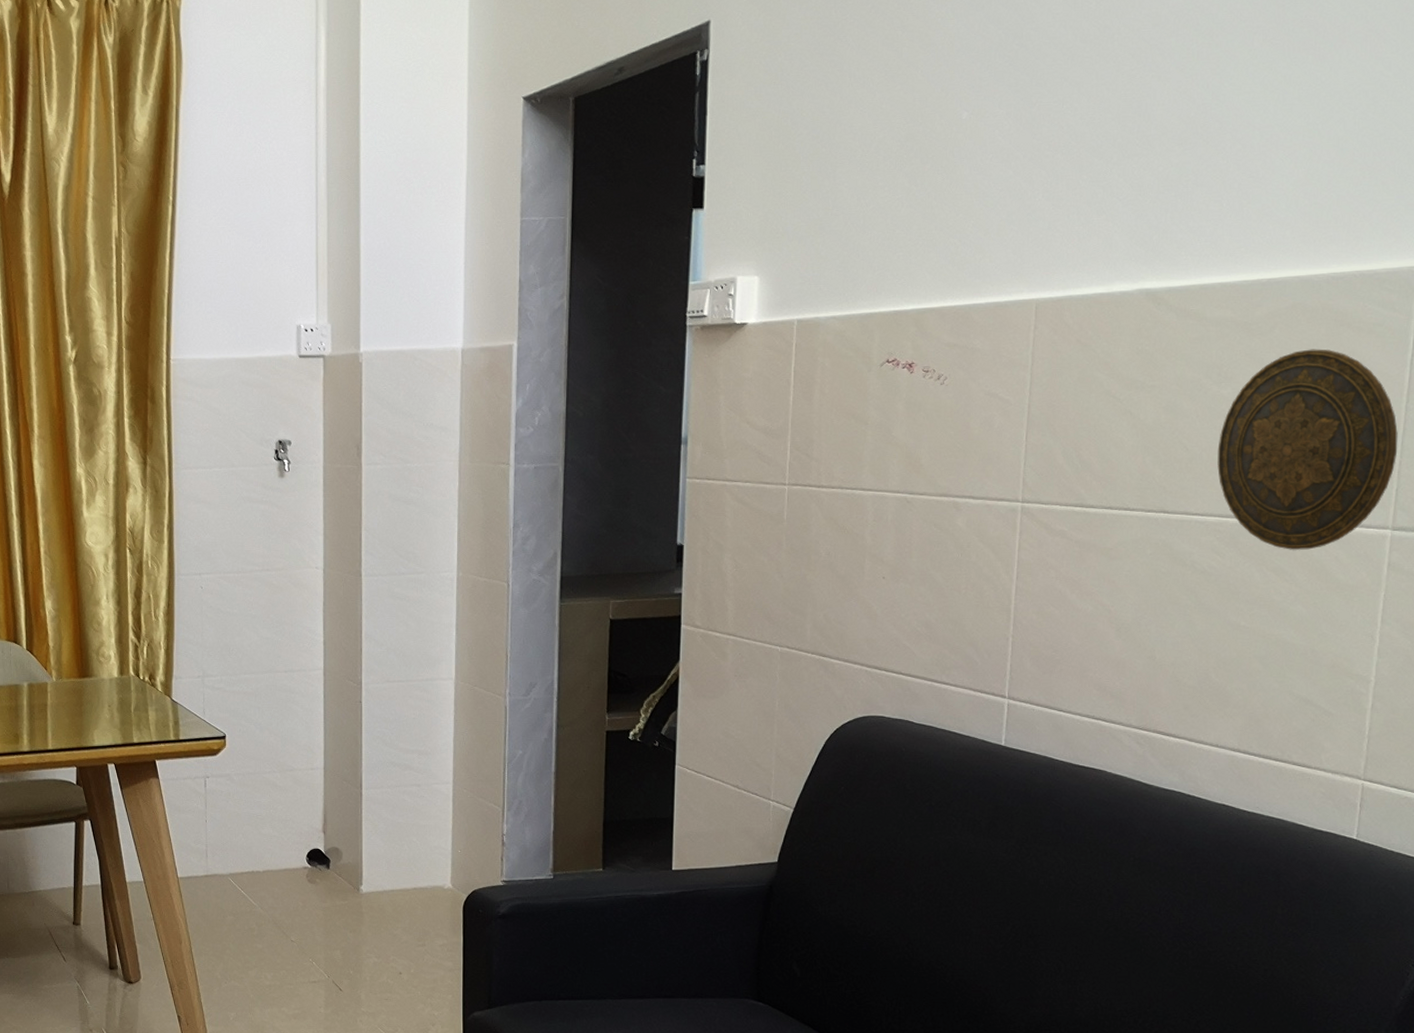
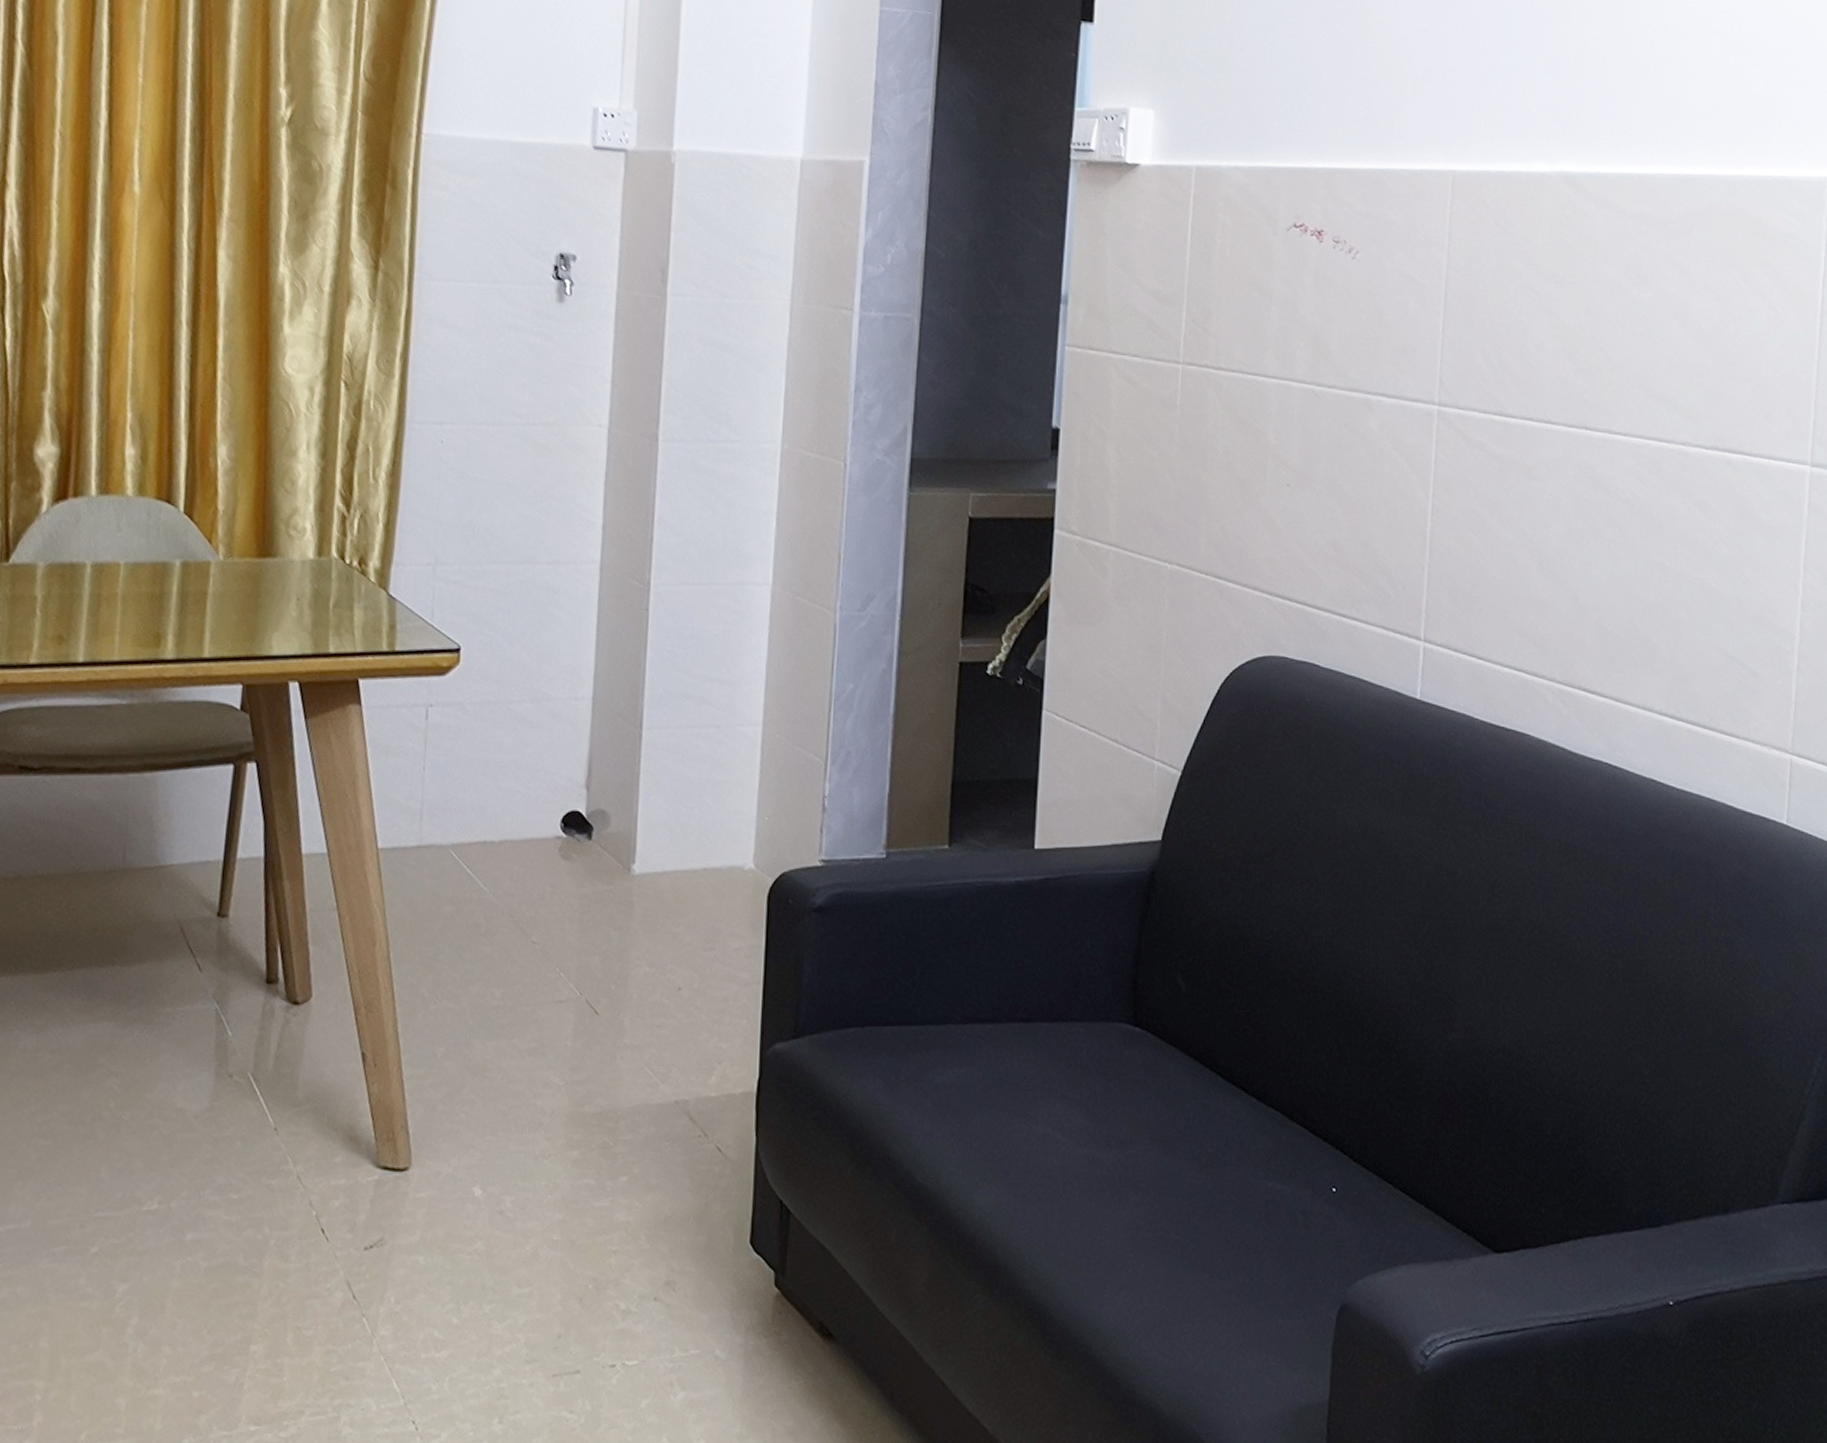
decorative plate: present [1217,349,1398,550] -> none [1639,256,1814,483]

